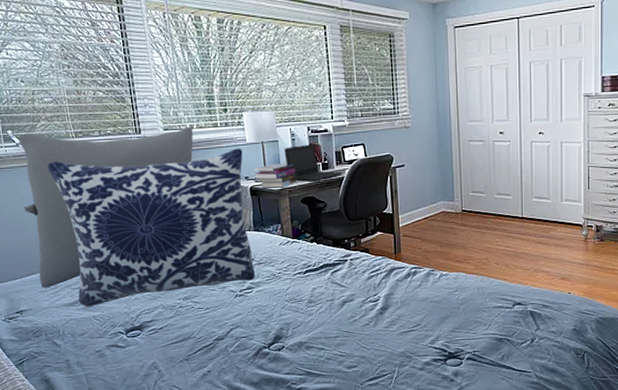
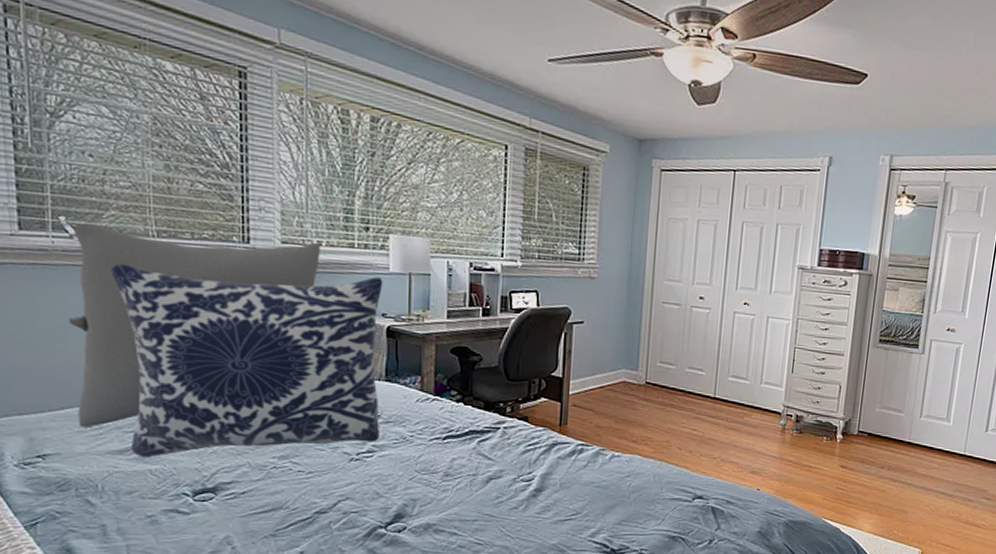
books: present [254,163,297,188] -> none [395,301,450,332]
laptop: present [284,144,342,182] -> none [436,283,506,330]

